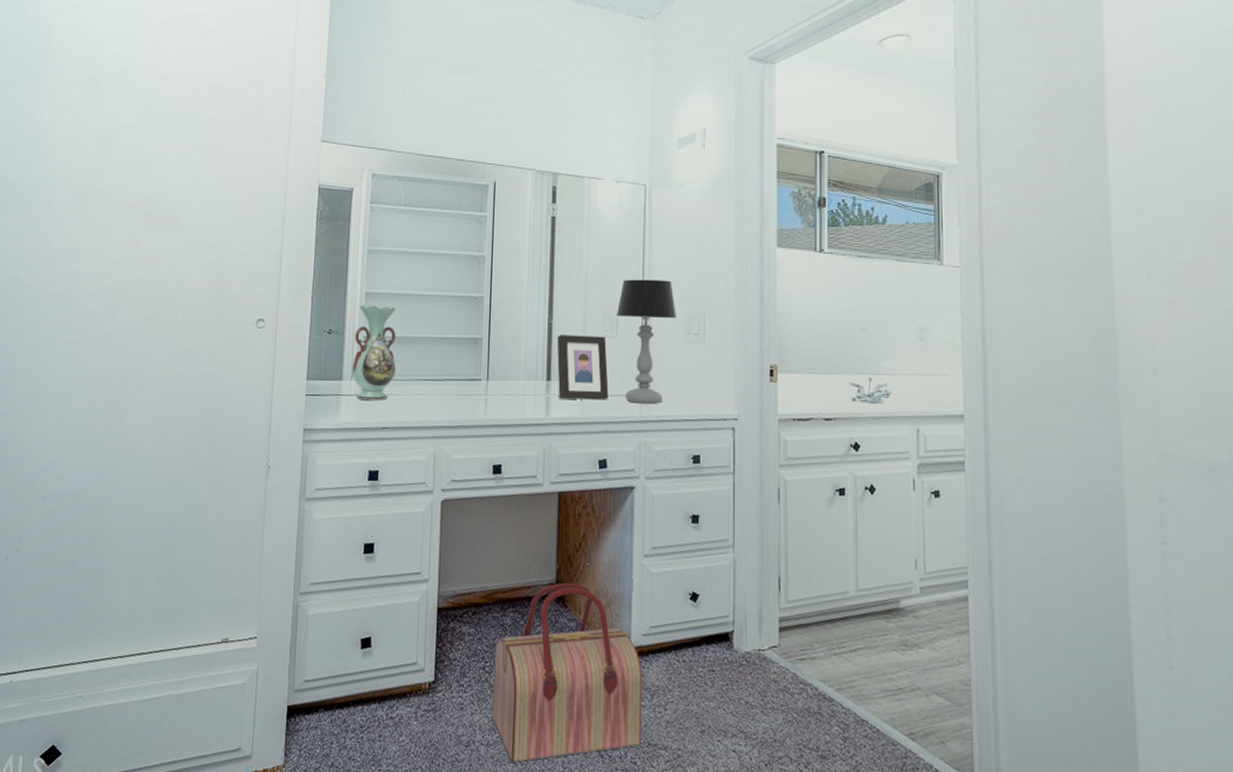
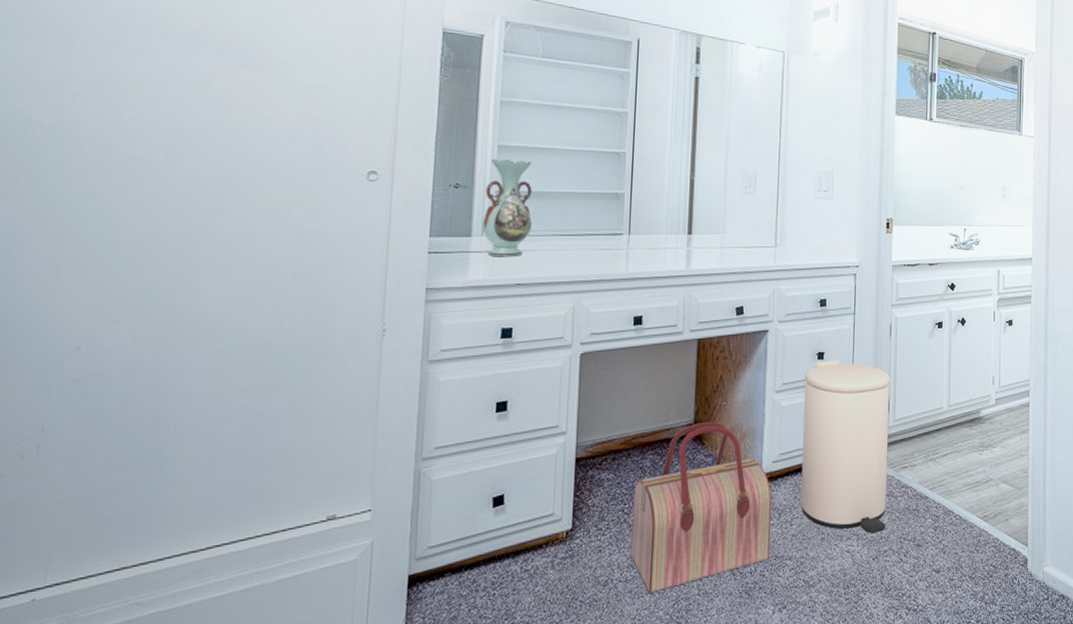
picture frame: present [557,335,609,400] -> none [698,190,747,252]
table lamp: present [616,279,676,404] -> none [754,139,809,254]
pedal bin: none [675,524,781,734] -> present [800,360,890,534]

